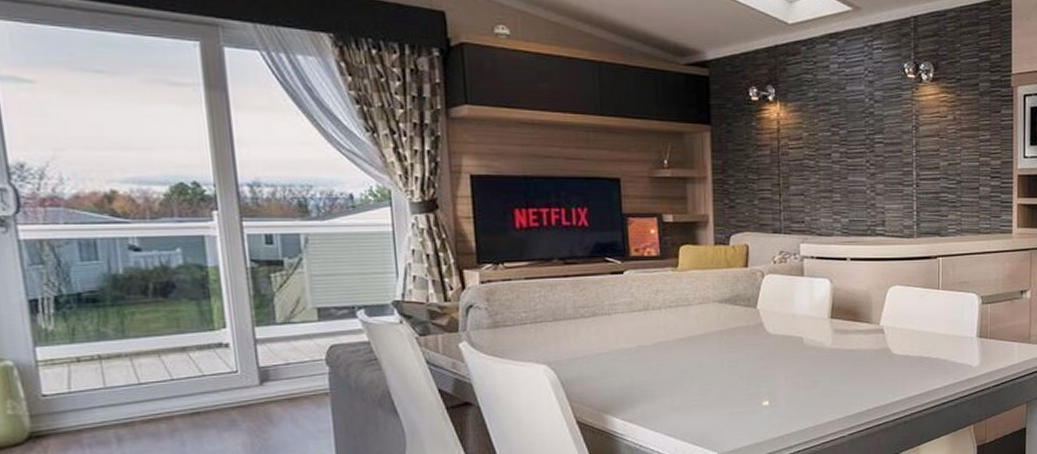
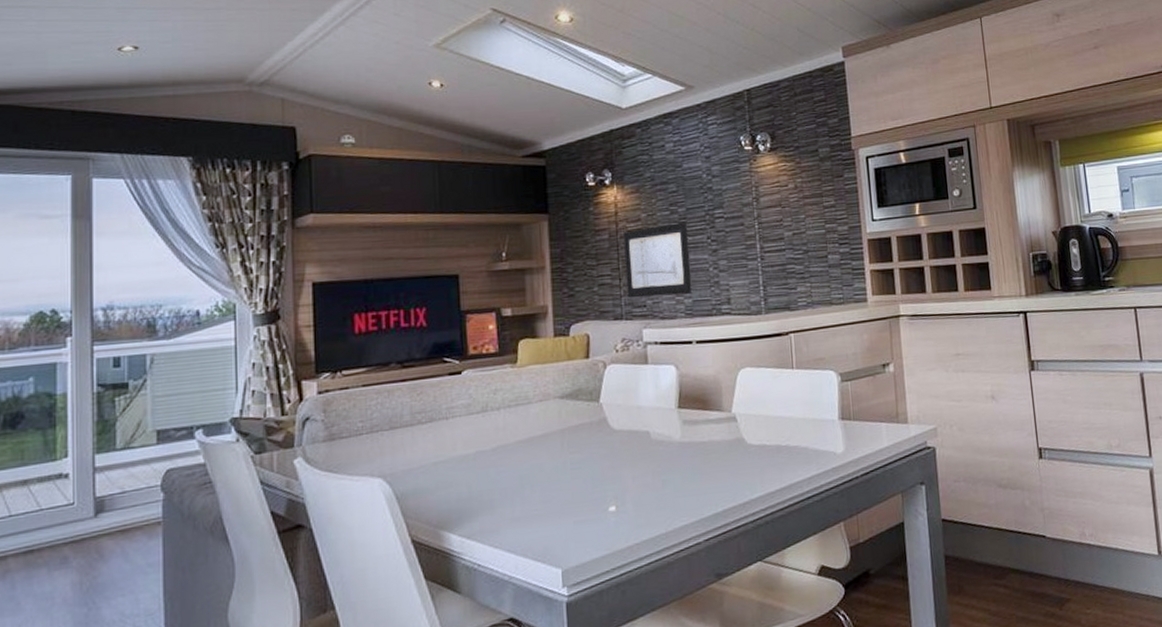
wall art: none [785,143,848,214] -> present [623,221,691,298]

